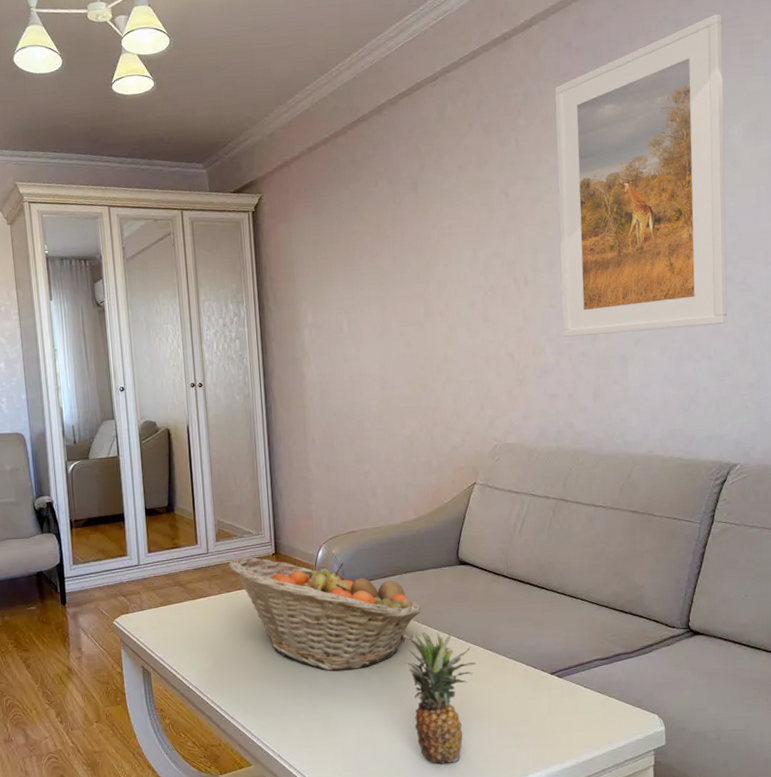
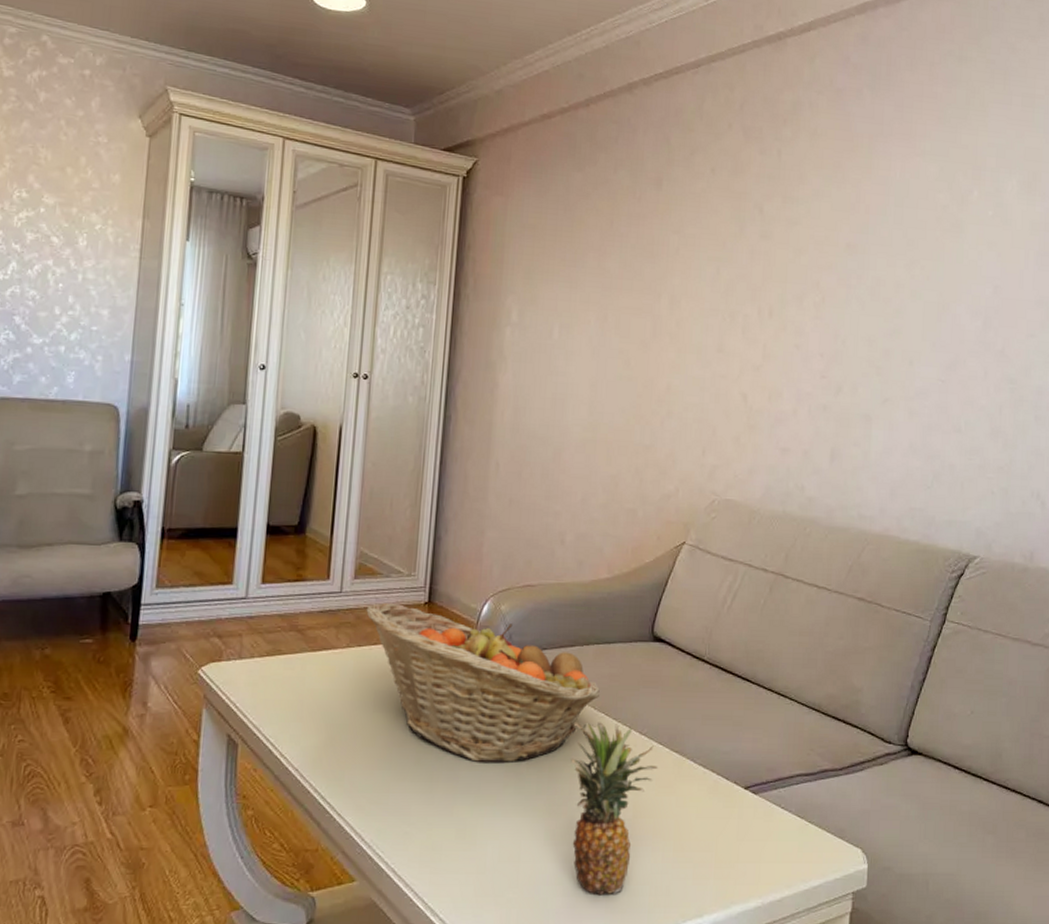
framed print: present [554,13,728,337] -> none [804,58,1007,396]

